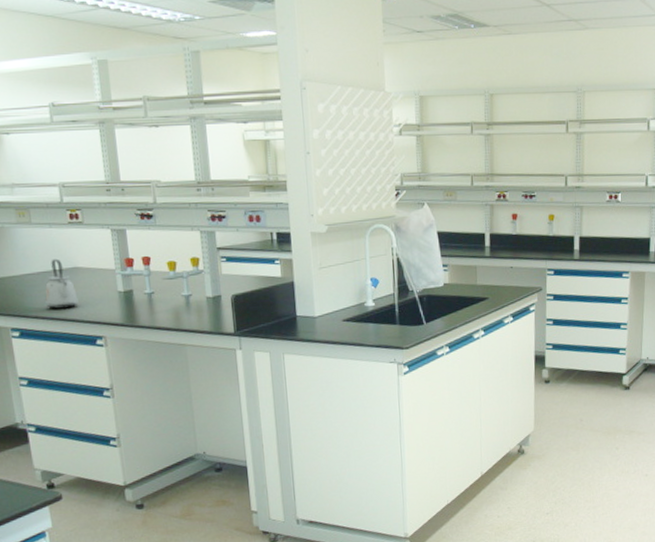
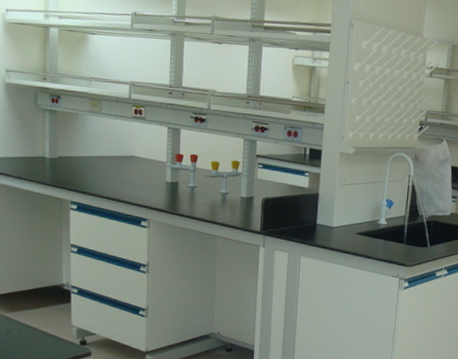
kettle: present [45,258,79,309] -> none [103,146,131,191]

